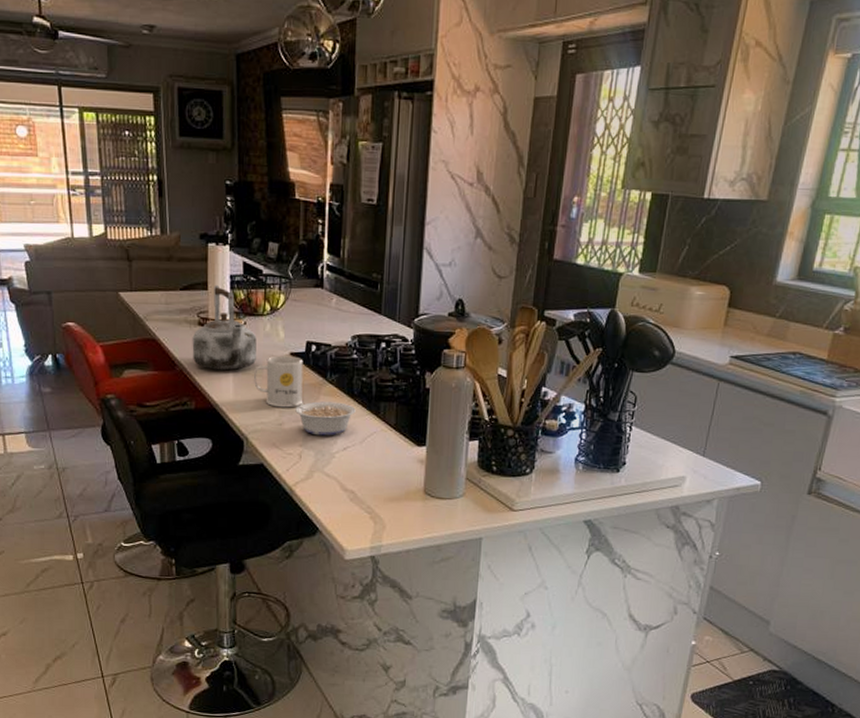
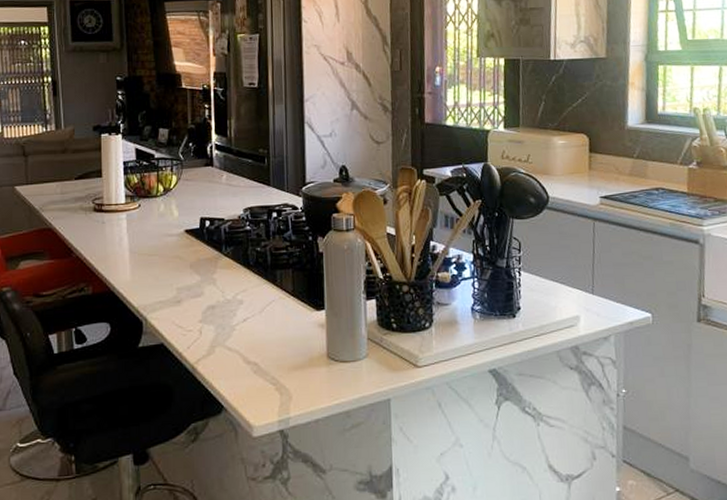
kettle: present [192,285,257,371] -> none [88,172,152,254]
mug: present [254,355,303,408] -> none [150,233,201,285]
legume: present [285,400,356,436] -> none [182,274,253,309]

